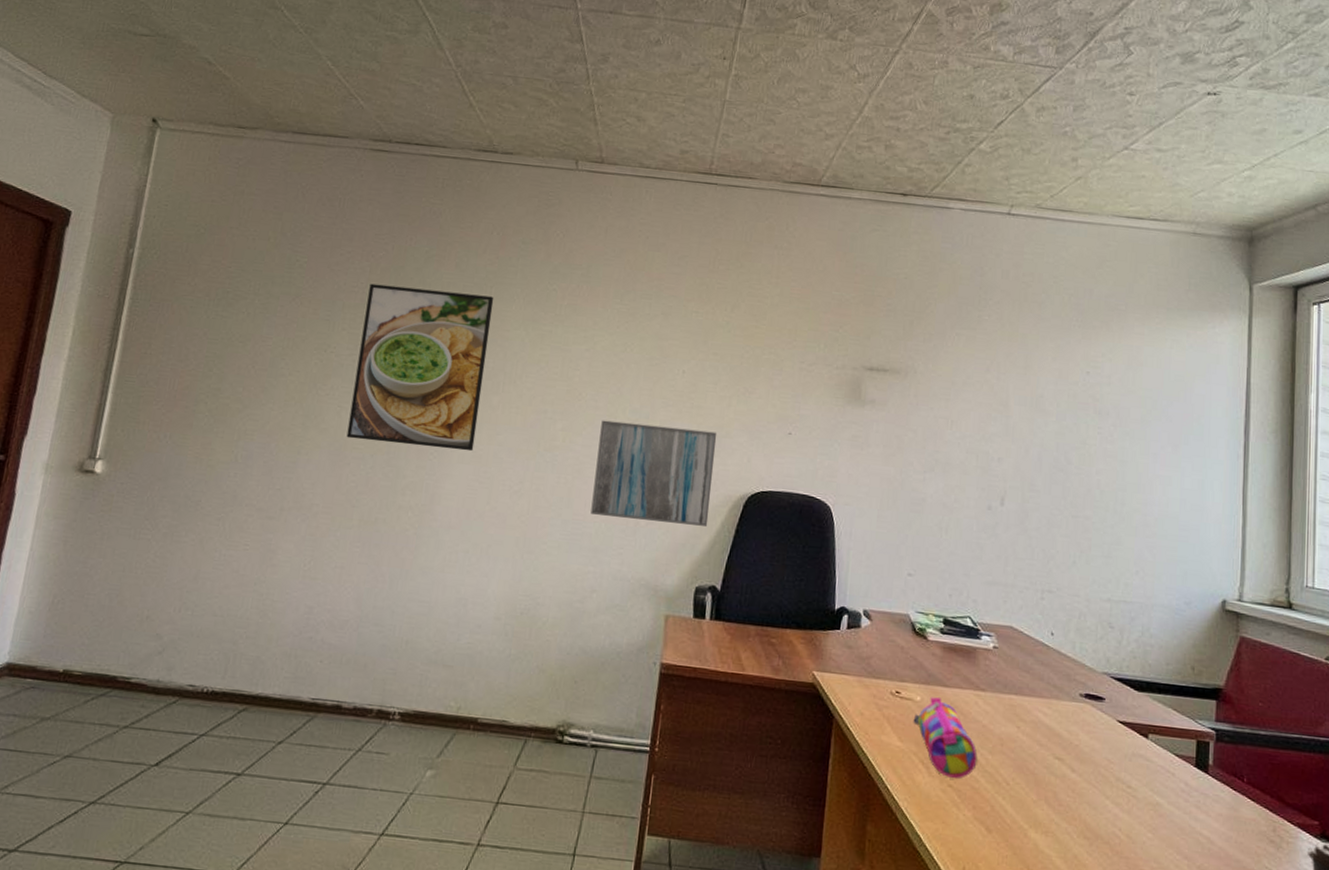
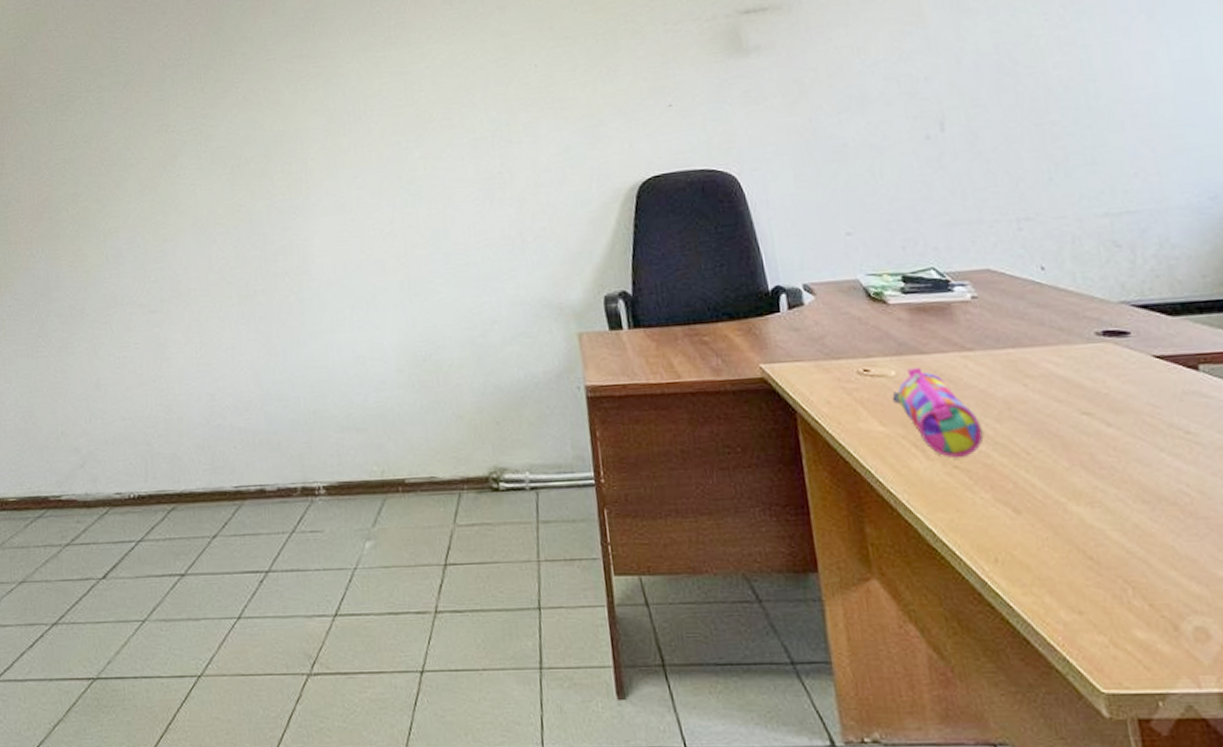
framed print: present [346,283,494,452] -> none [193,35,335,215]
wall art: present [591,420,717,526] -> none [460,123,602,240]

